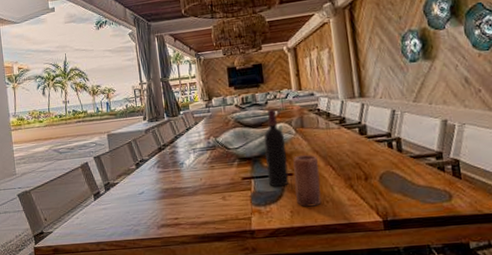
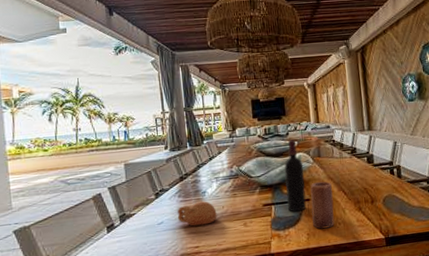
cup: none [157,172,196,198] -> present [177,201,217,226]

